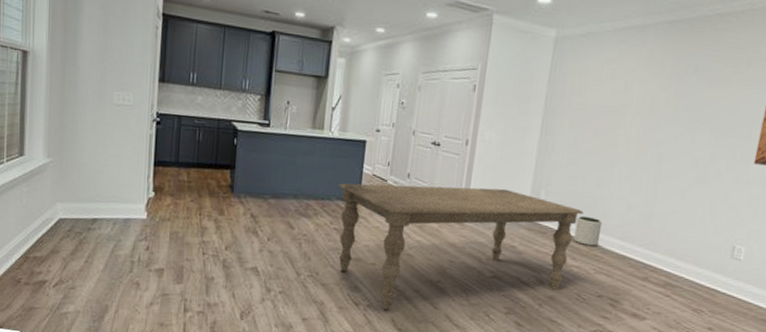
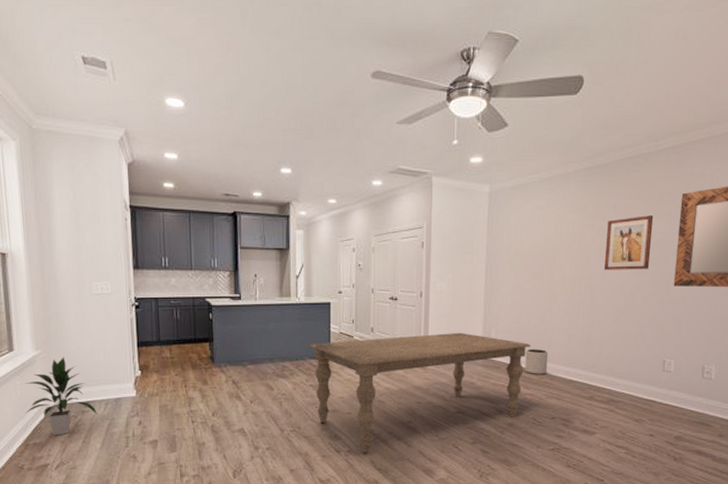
indoor plant: none [29,168,105,252] -> present [25,357,98,436]
wall art: none [675,81,740,142] -> present [603,215,654,270]

